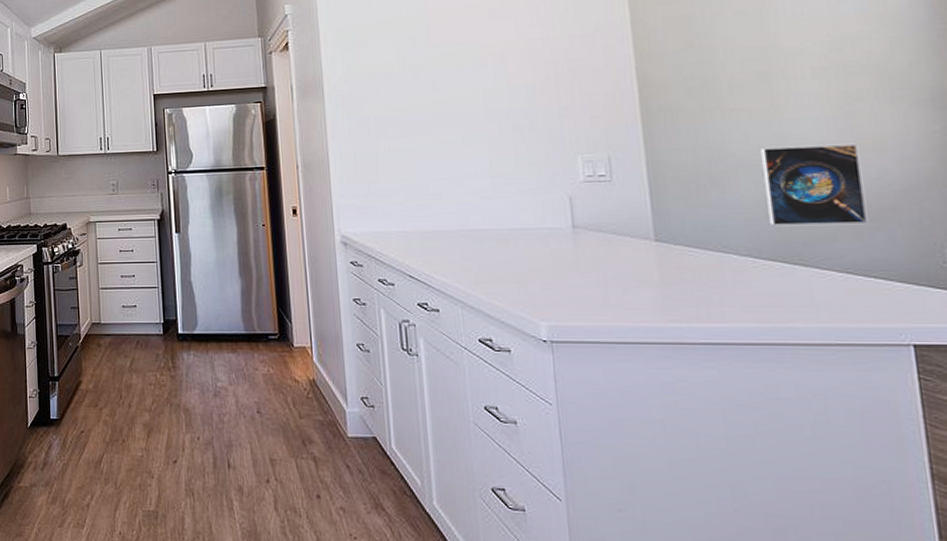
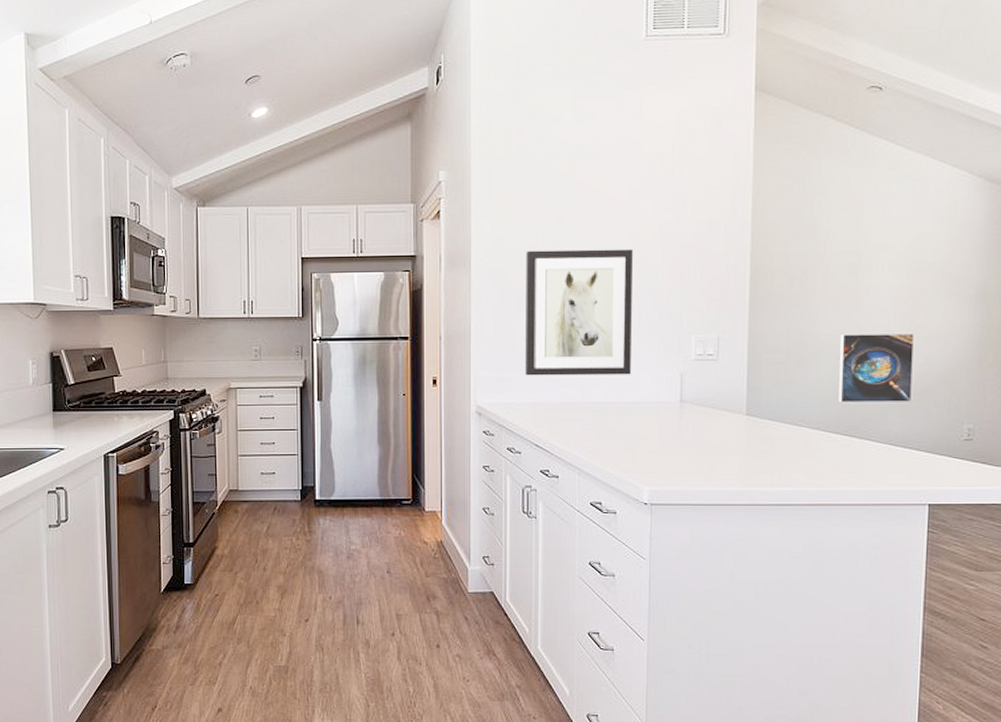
wall art: none [381,68,511,203] -> present [525,248,633,376]

